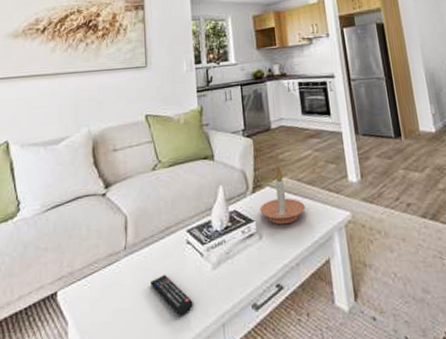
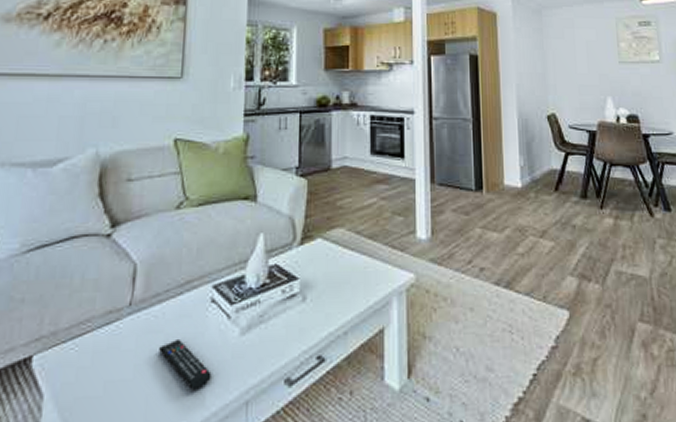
candle holder: present [260,167,305,225] -> none [307,215,362,285]

